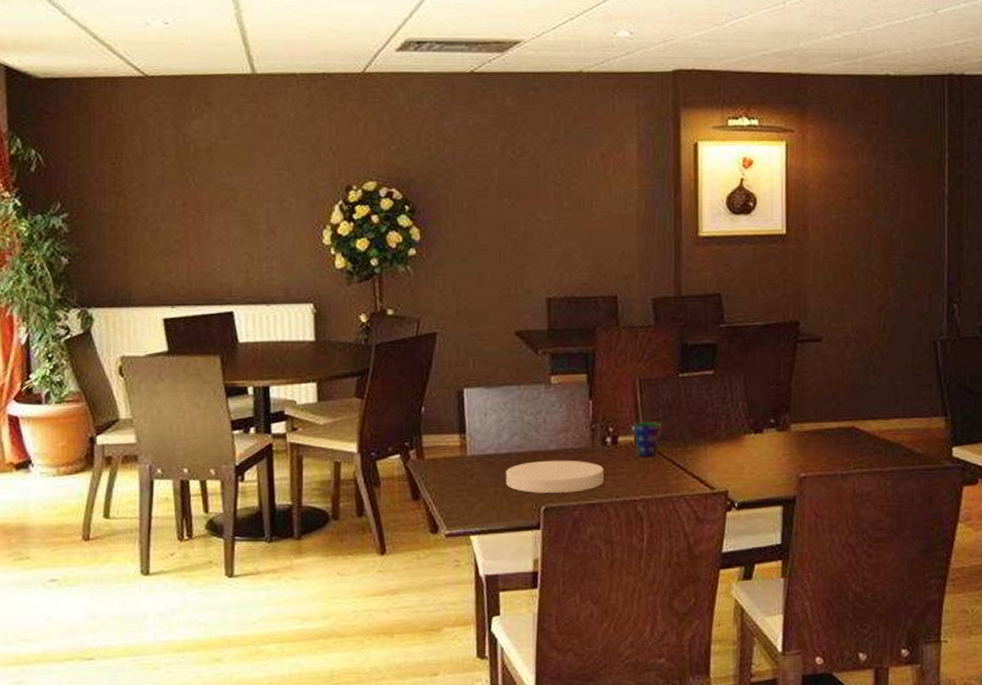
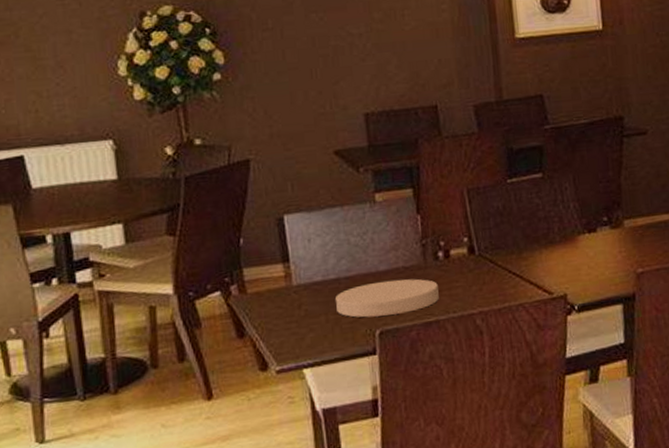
cup: present [632,421,662,456] -> none [464,230,496,268]

